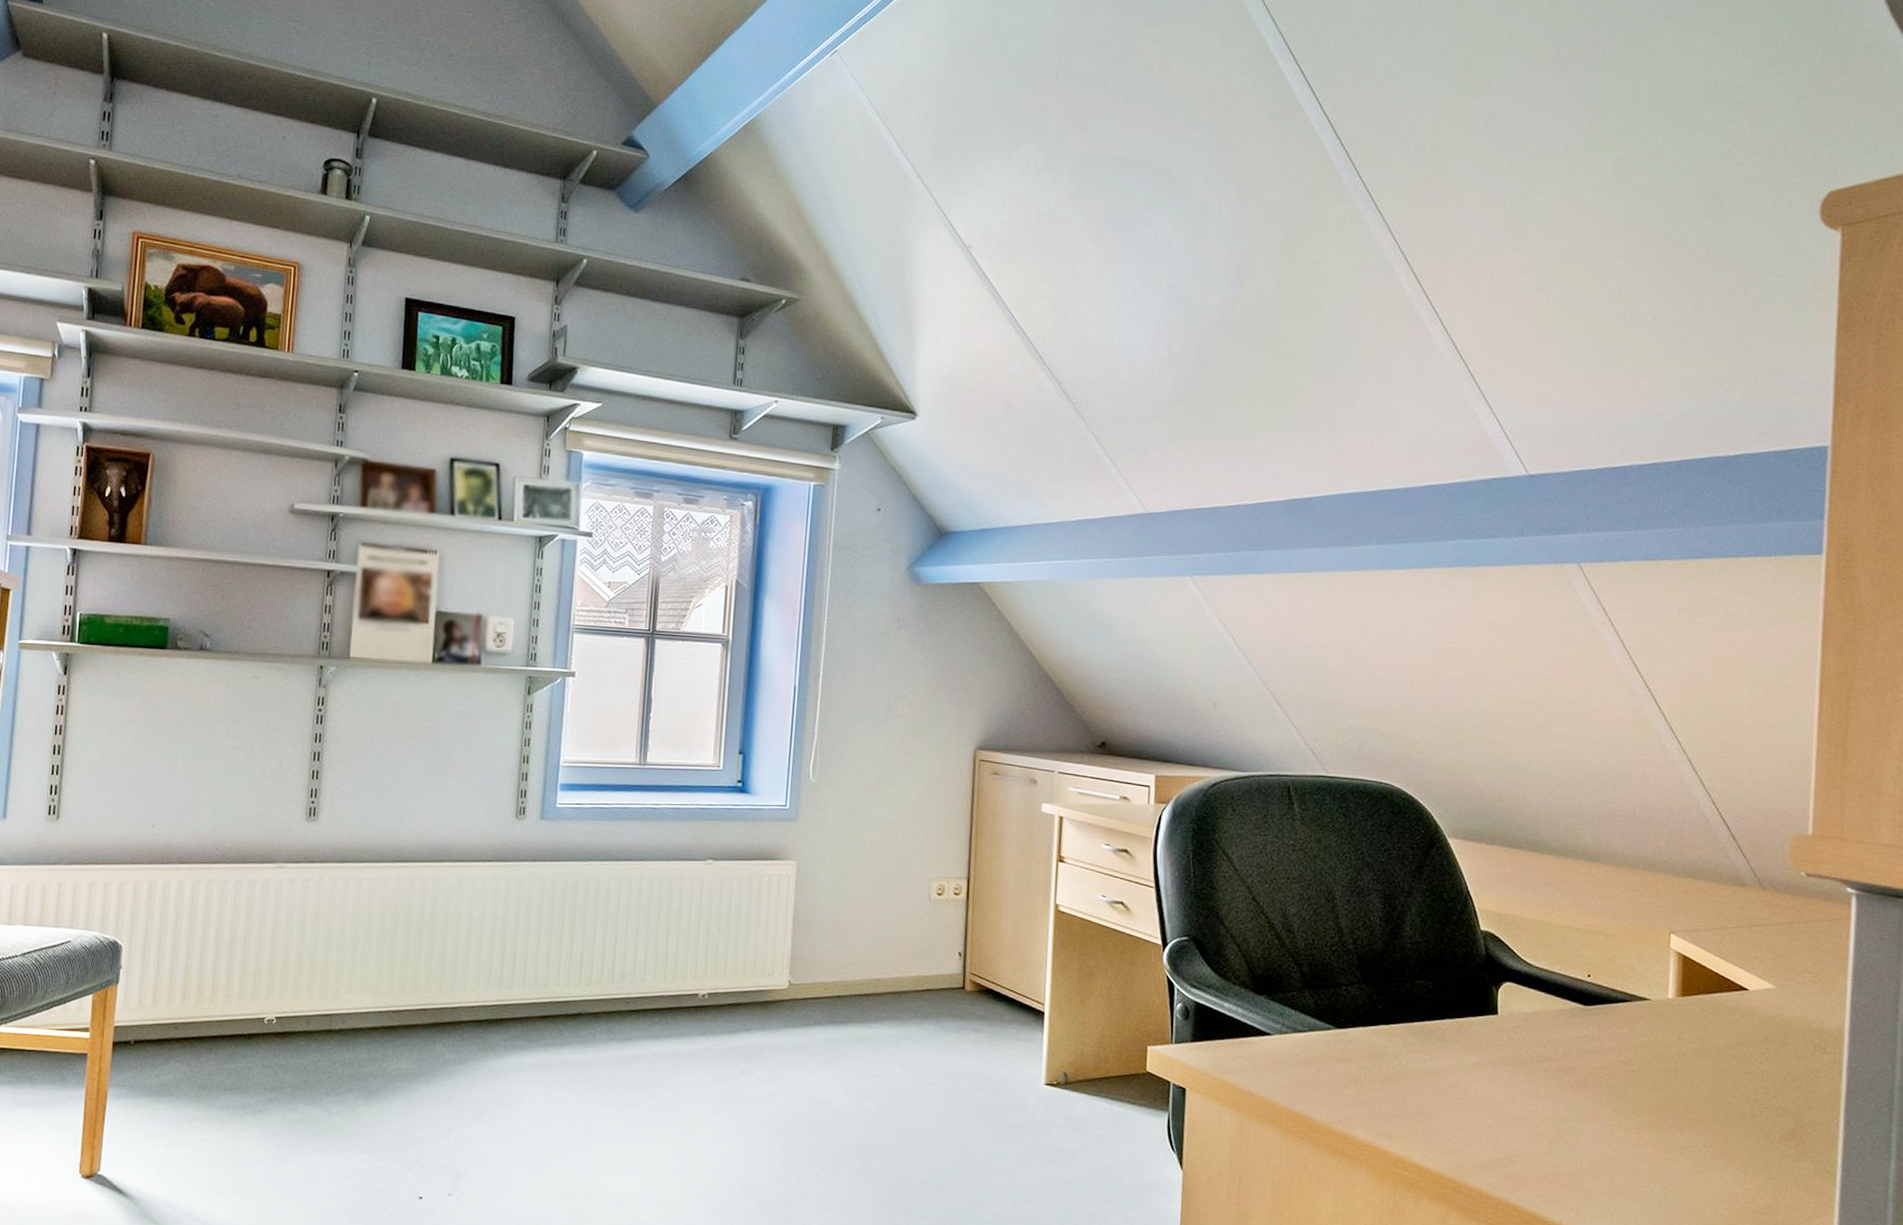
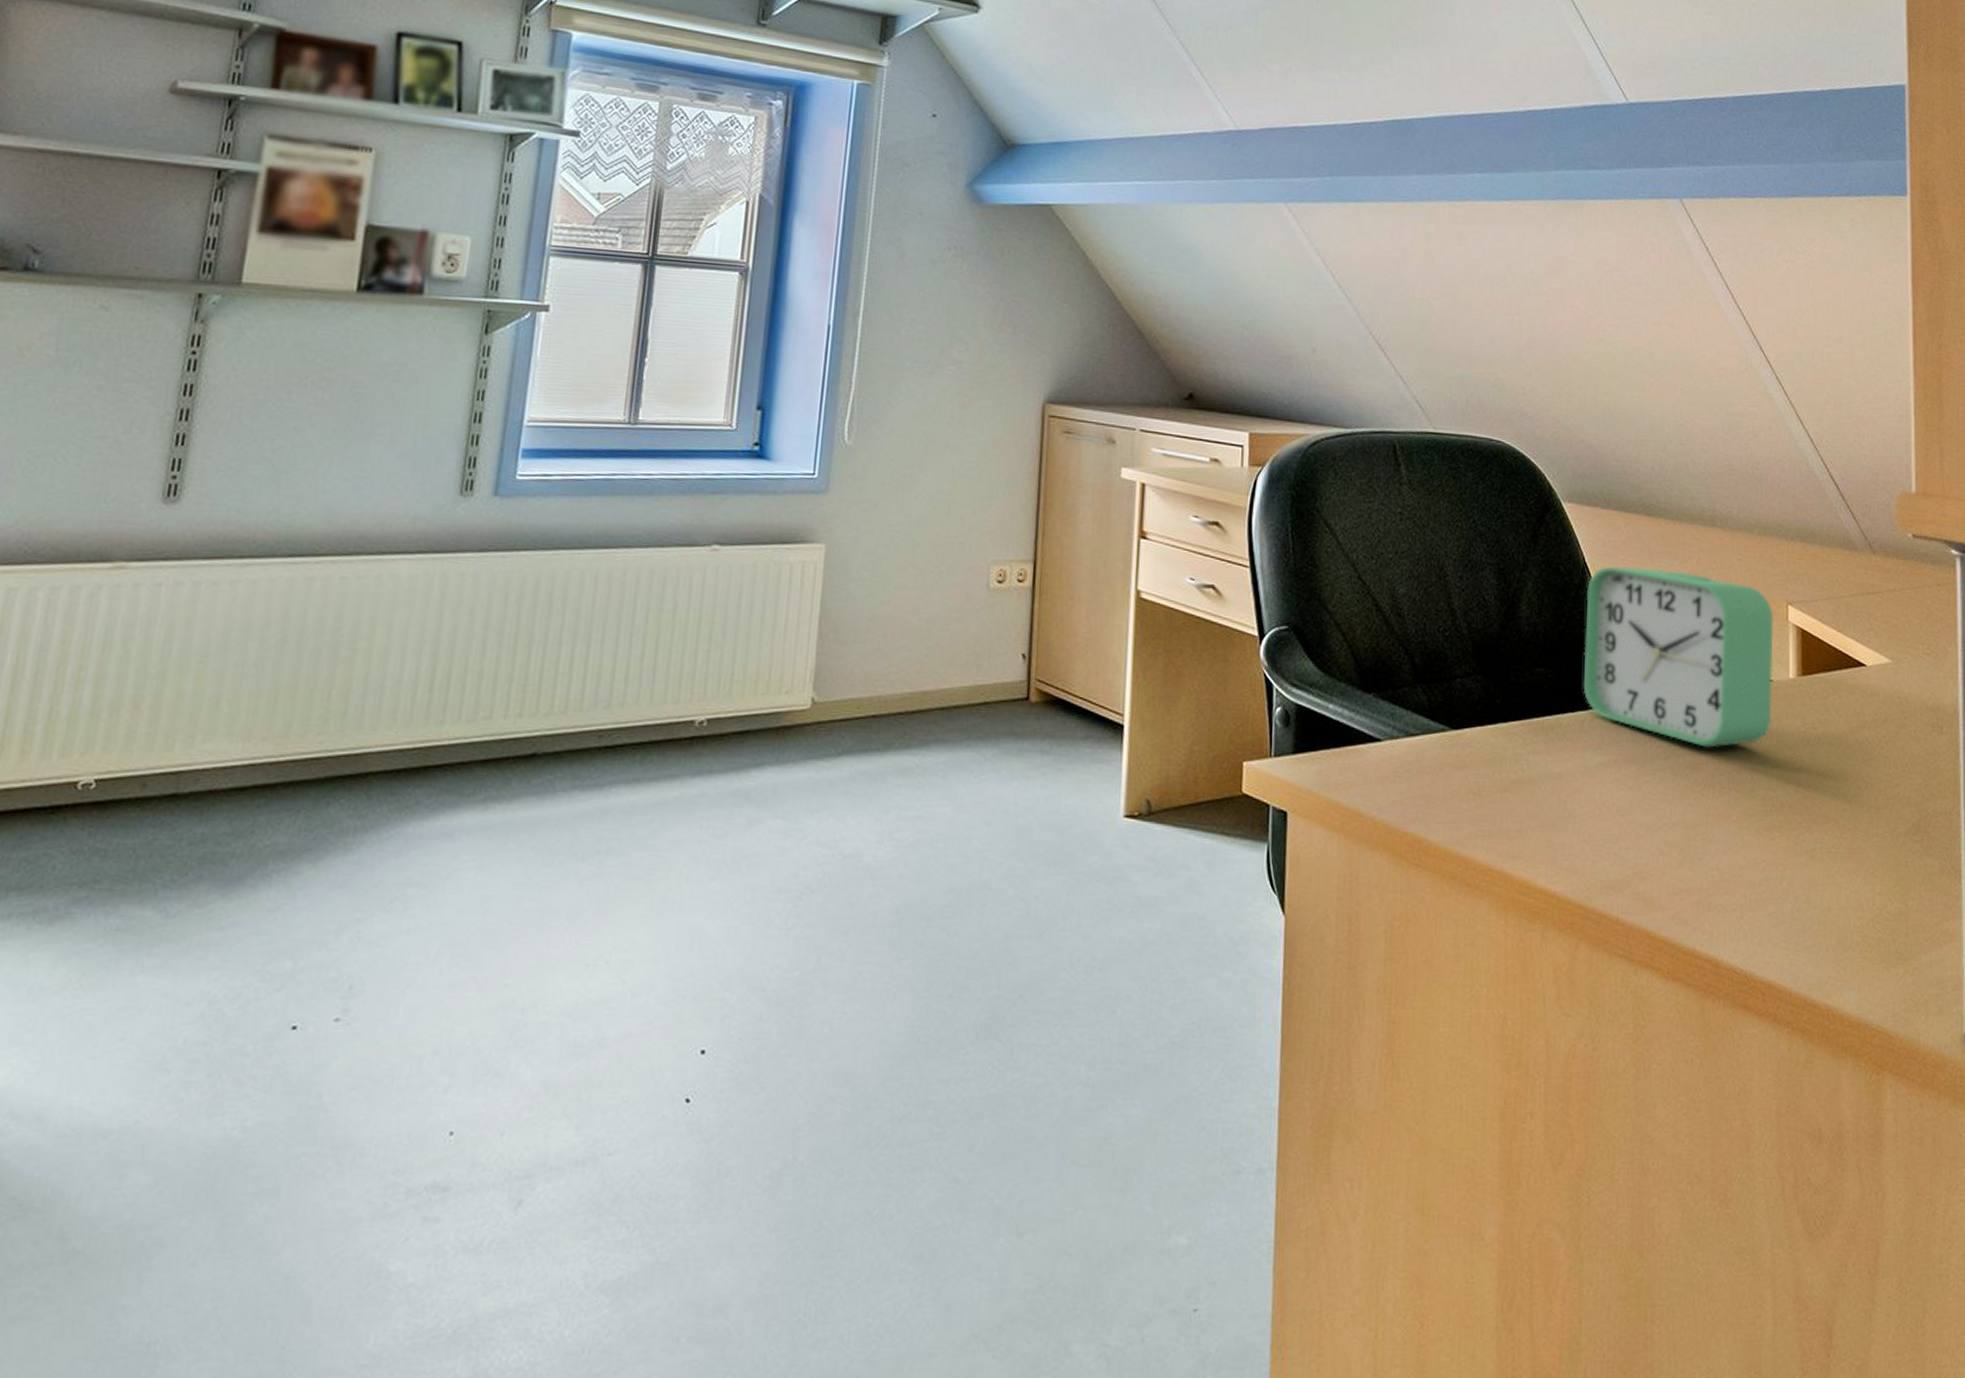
alarm clock: none [1462,895,1655,1056] -> present [1583,566,1774,748]

